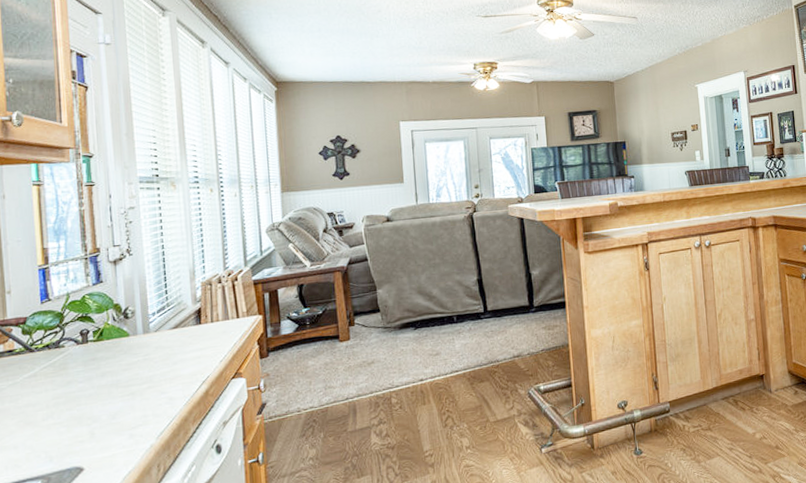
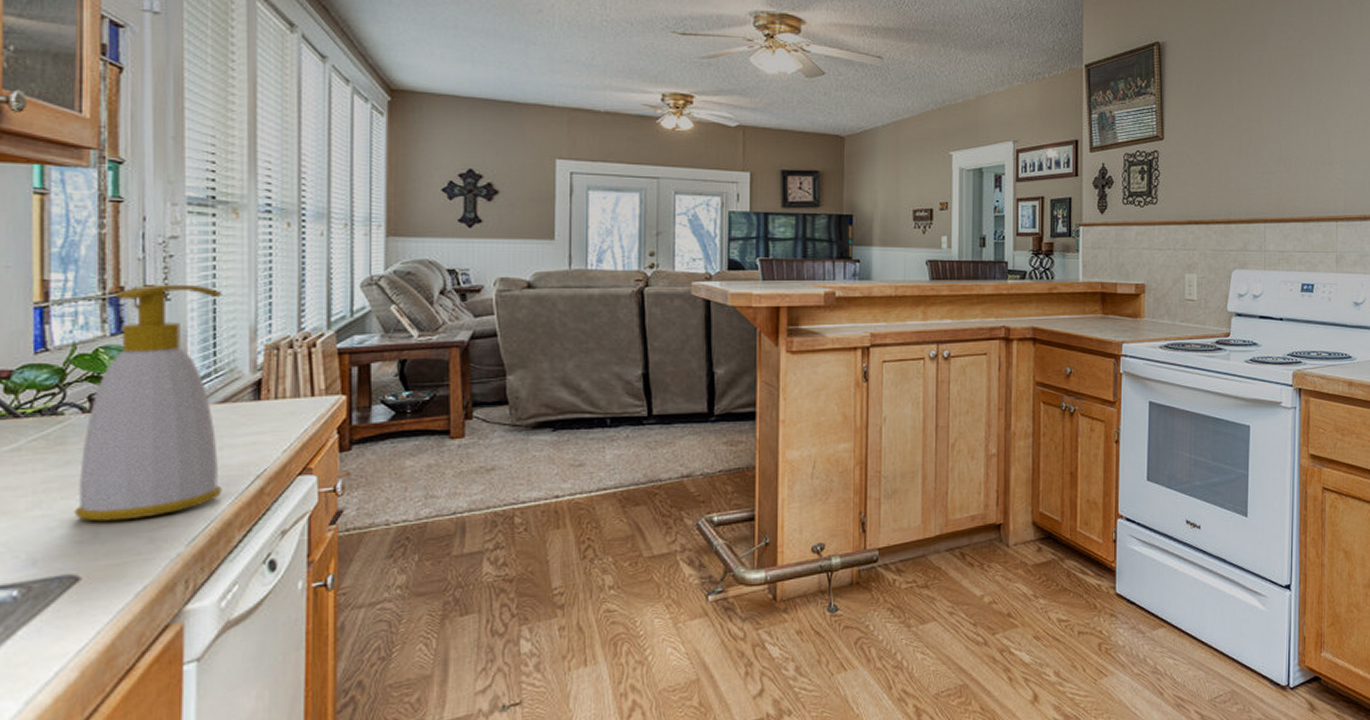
soap bottle: none [76,242,179,425] -> present [74,285,222,522]

